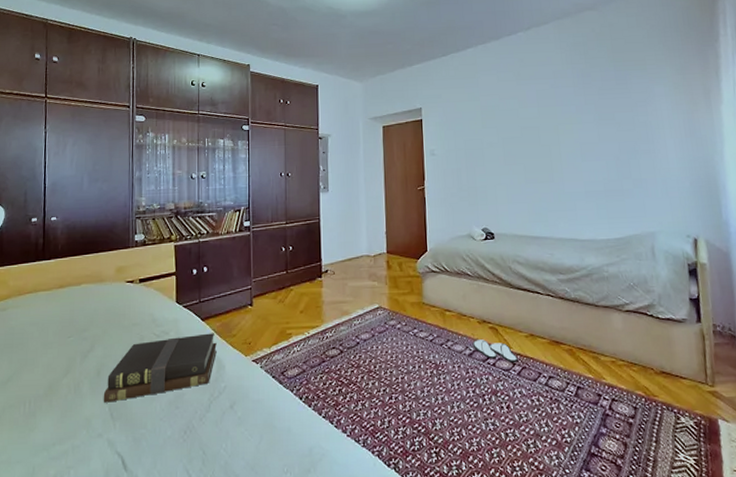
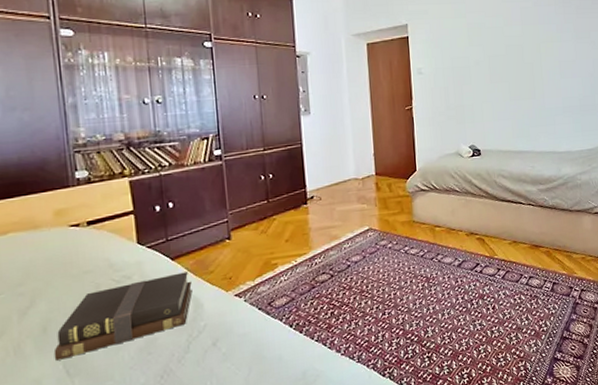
slippers: present [472,339,518,362] -> none [461,250,503,268]

